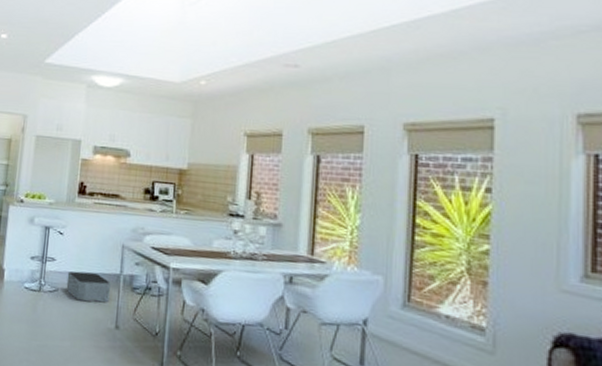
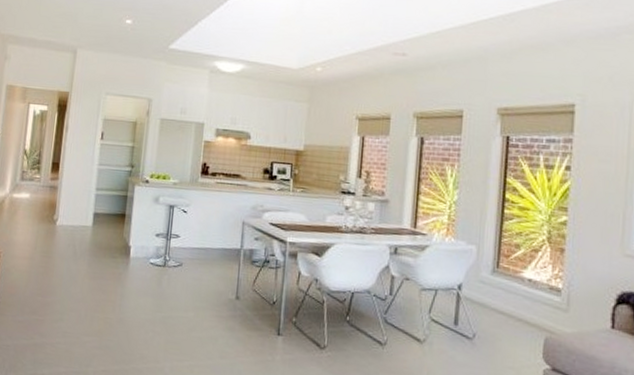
storage bin: present [66,271,111,303] -> none [189,247,232,276]

